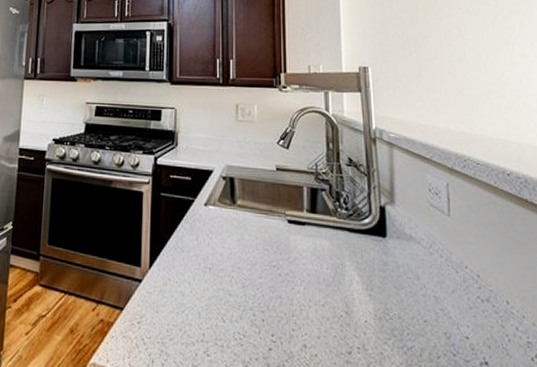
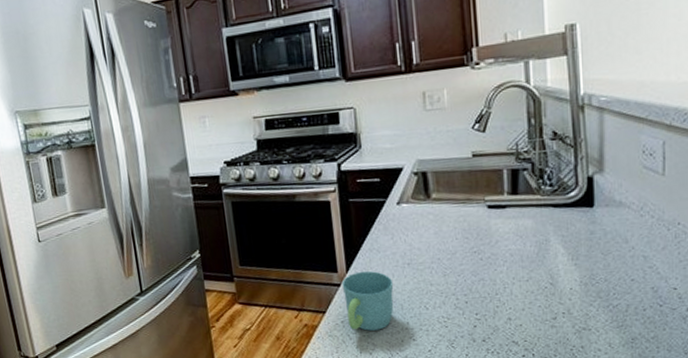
mug: none [143,269,193,338] -> present [341,271,394,331]

